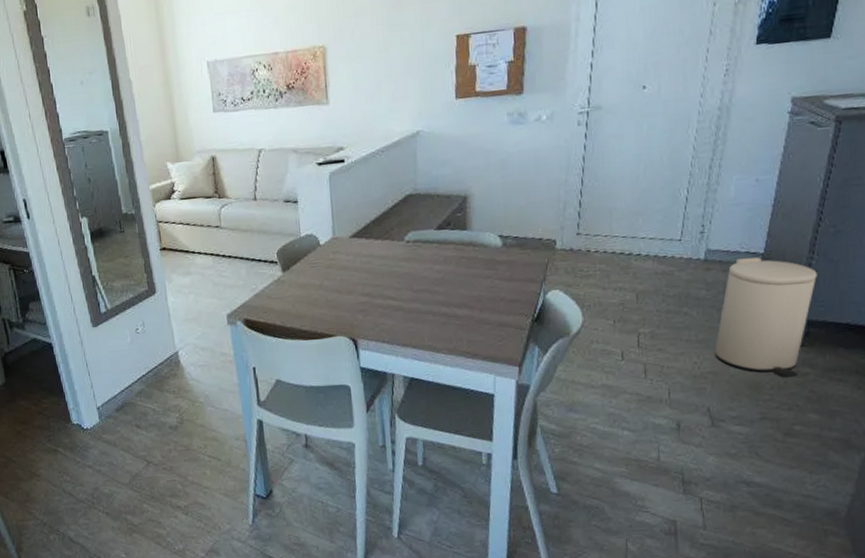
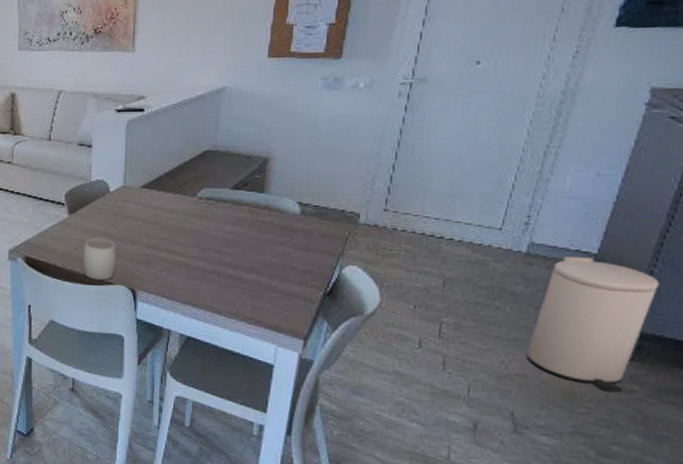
mug: none [300,291,335,334] -> present [82,237,117,281]

